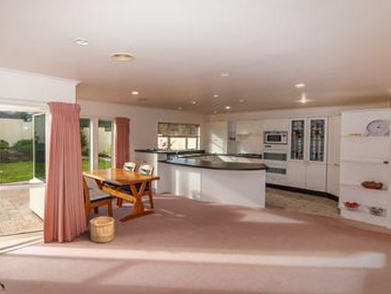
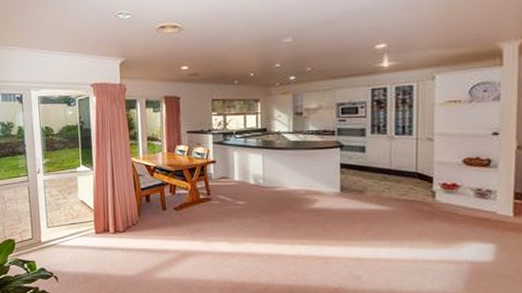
wooden bucket: present [90,216,115,244] -> none [141,204,169,234]

